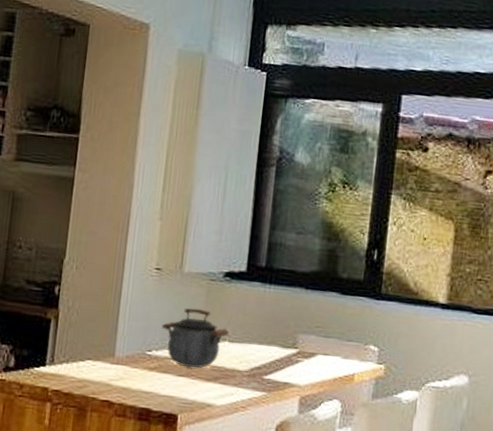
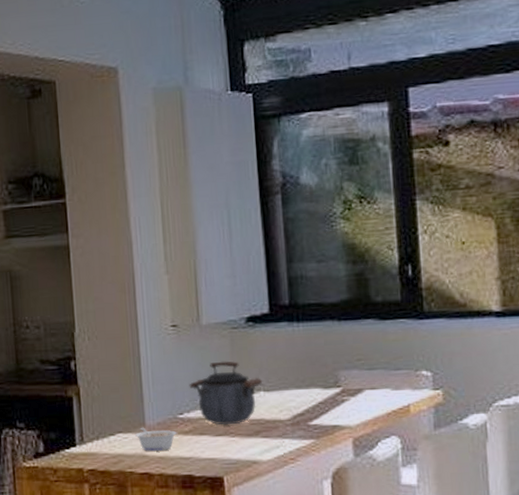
legume: none [103,357,143,382] -> present [135,427,177,451]

